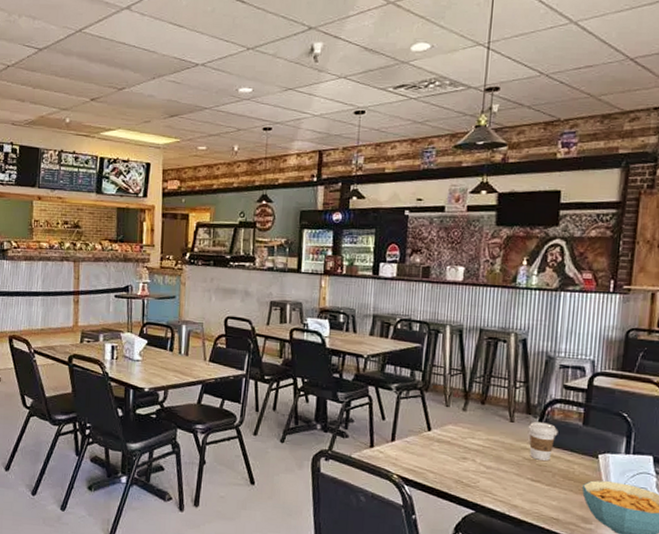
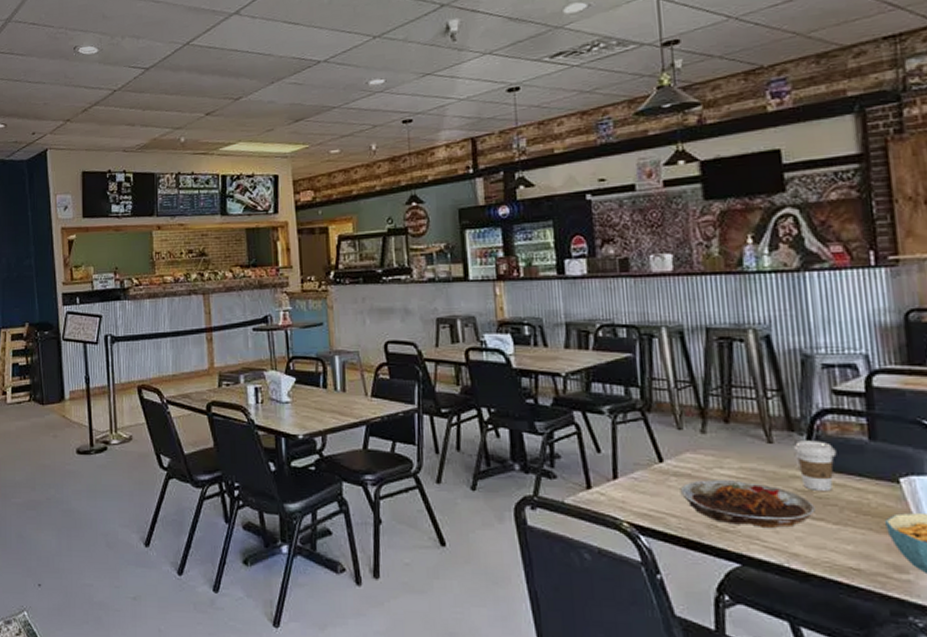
plate: none [440,446,535,486] -> present [680,480,815,528]

